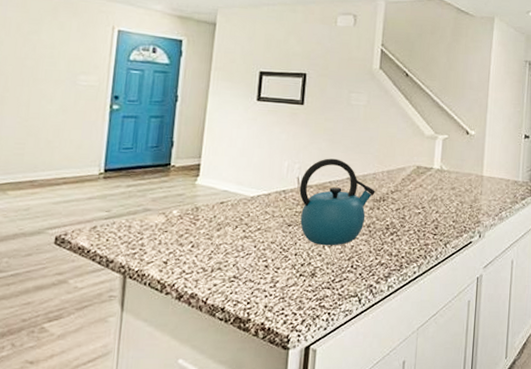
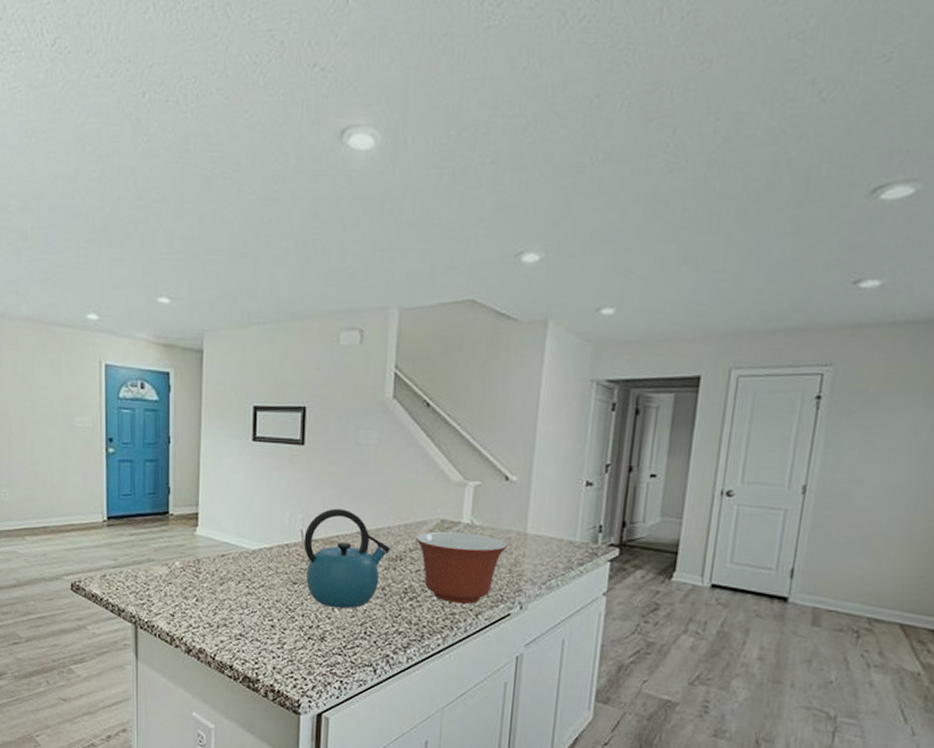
mixing bowl: none [395,176,469,235] -> present [414,531,508,604]

